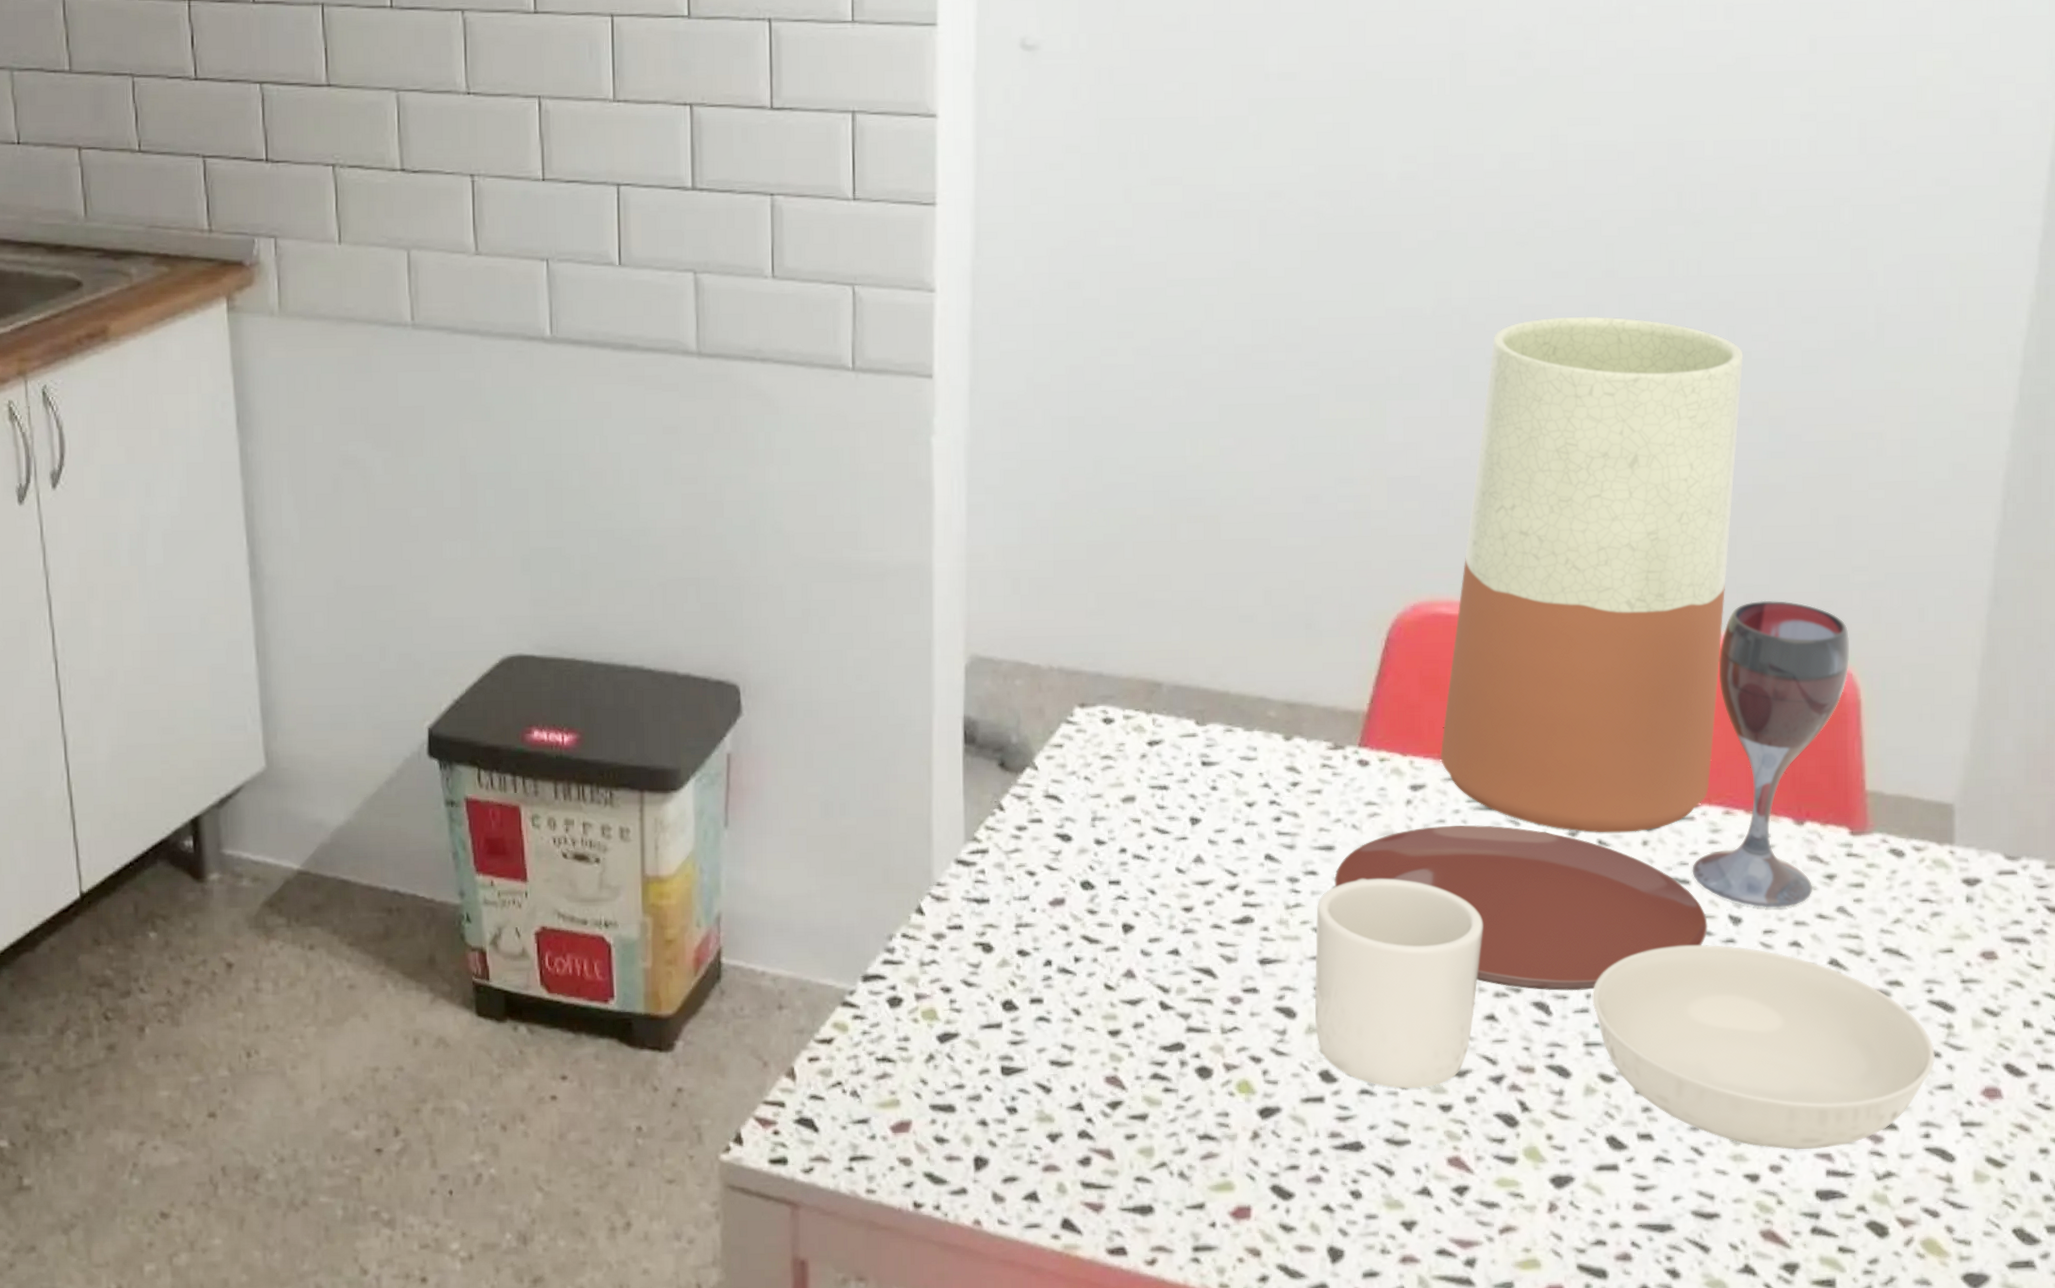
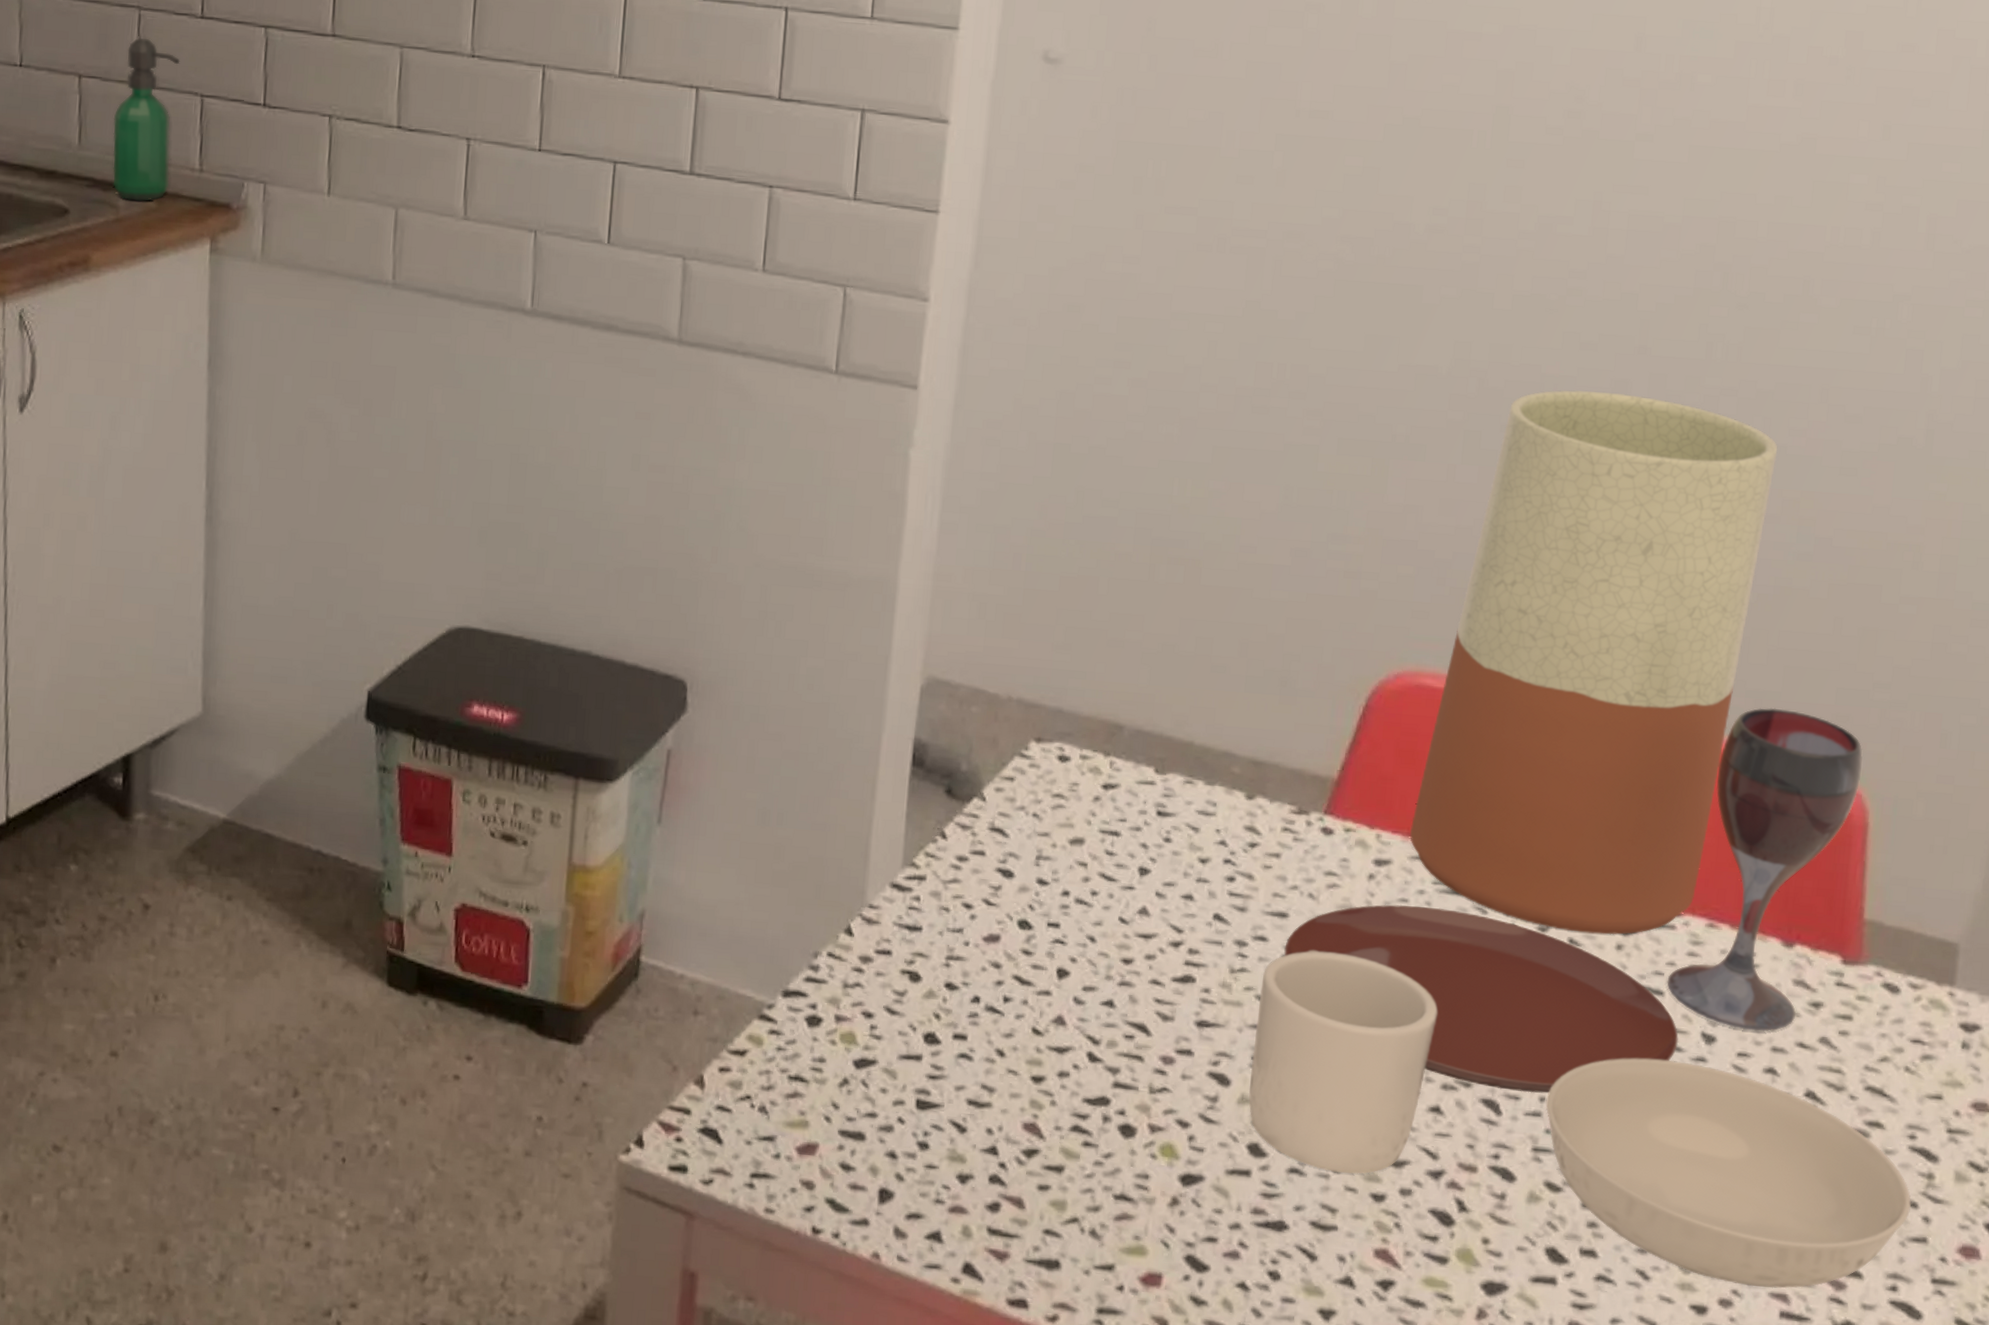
soap dispenser: none [117,104,180,267] -> present [113,38,180,201]

